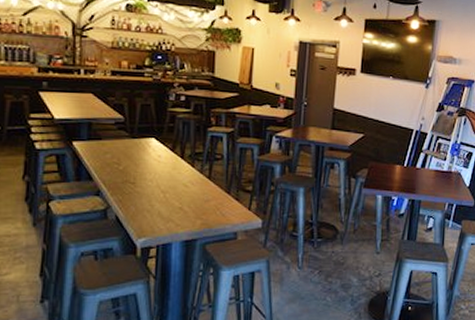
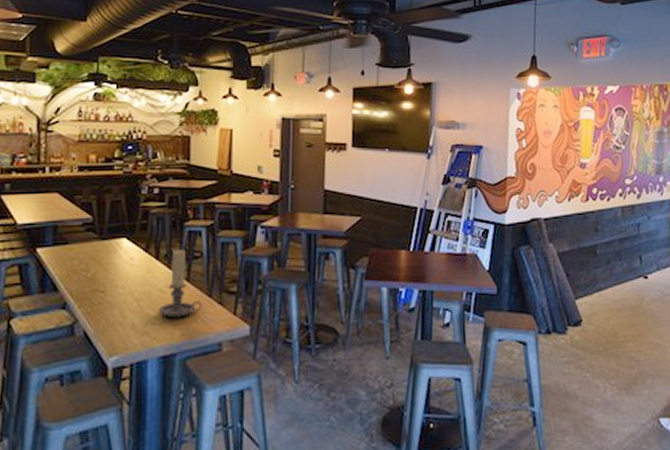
candle holder: none [183,151,221,210] -> present [159,250,202,318]

